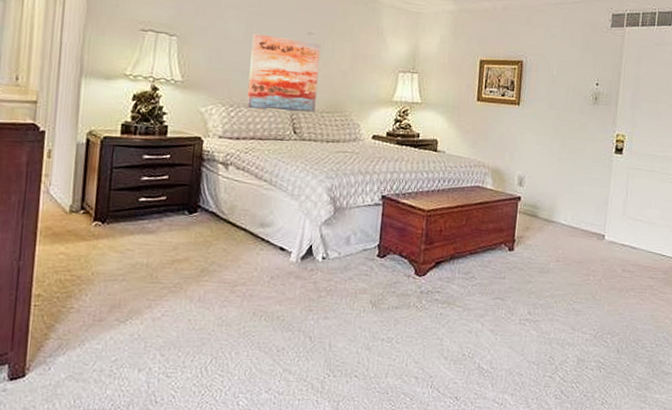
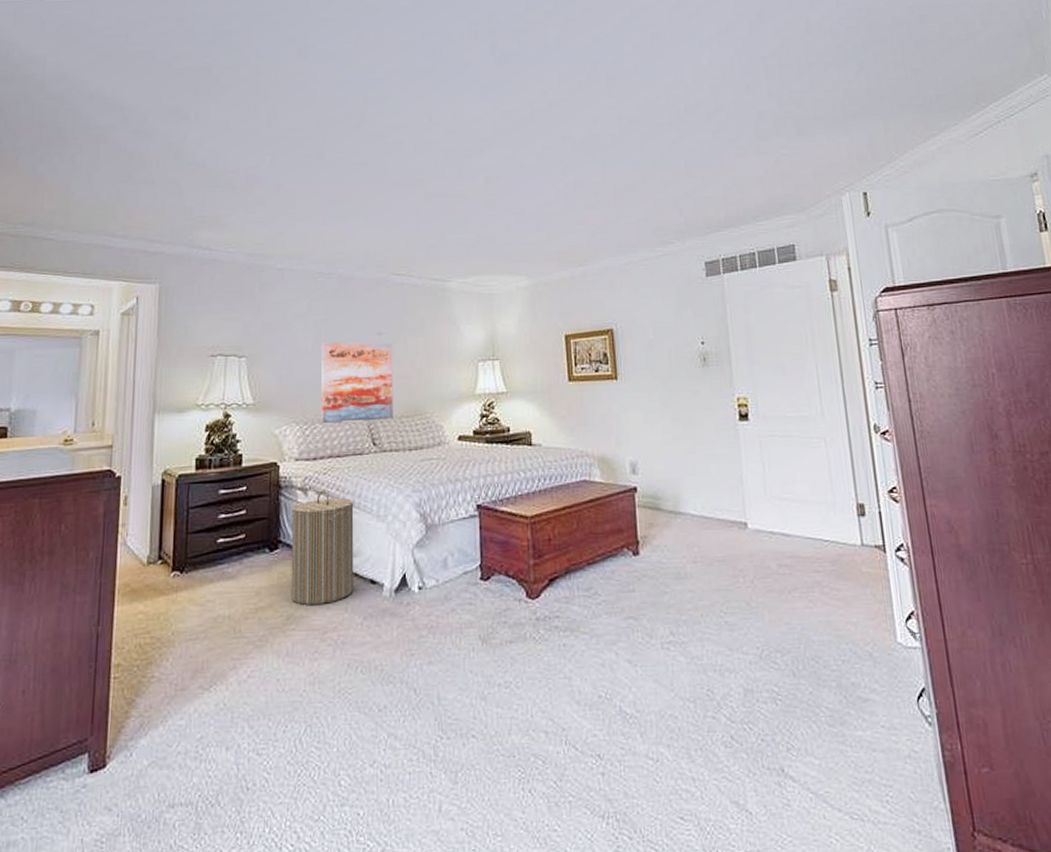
laundry hamper: none [206,166,271,263] -> present [290,490,354,606]

